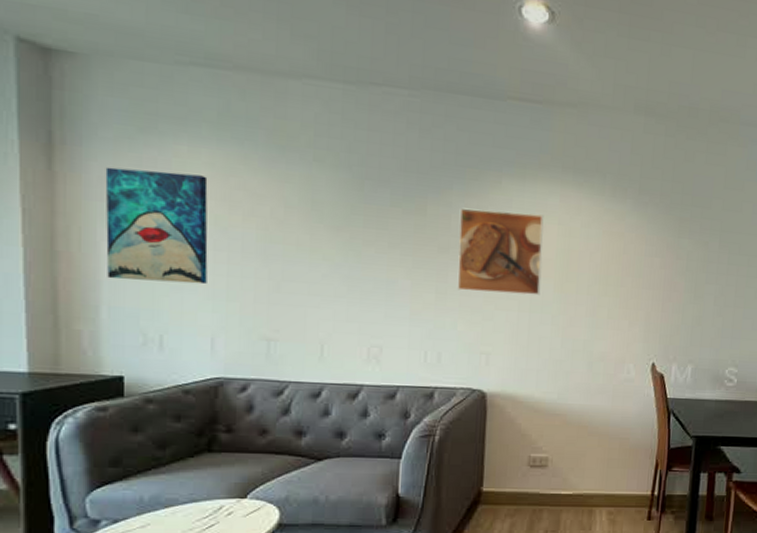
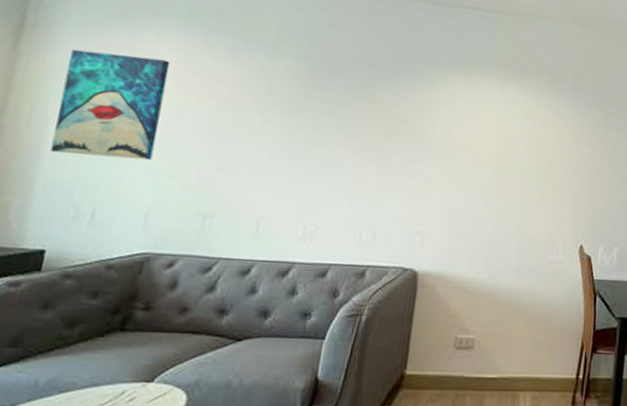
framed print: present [457,207,544,296] -> none [398,97,485,179]

